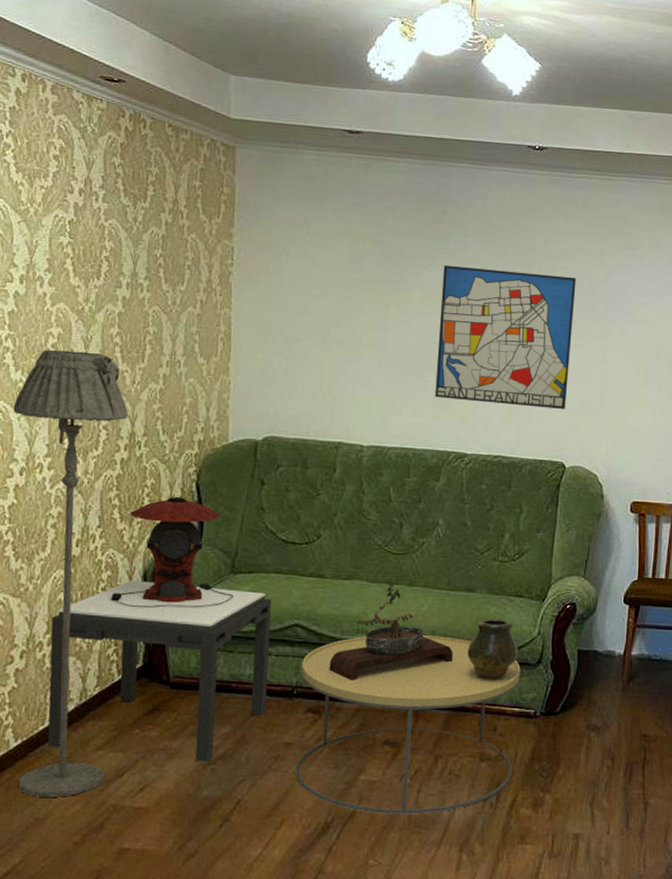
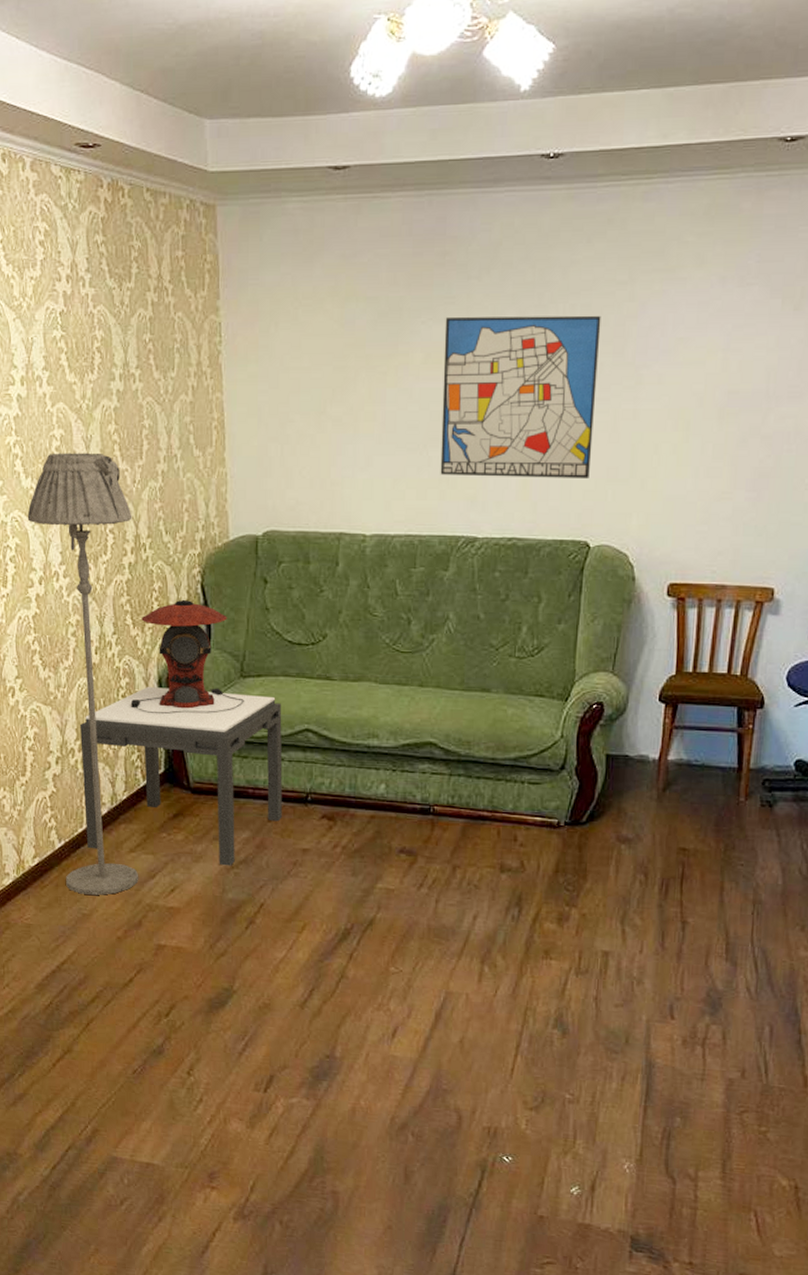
coffee table: present [295,635,521,814] -> none [314,739,542,924]
bonsai tree: present [329,583,454,681] -> none [341,684,470,787]
vase: present [467,618,518,678] -> none [483,720,539,785]

